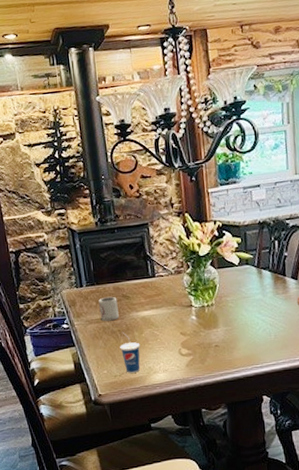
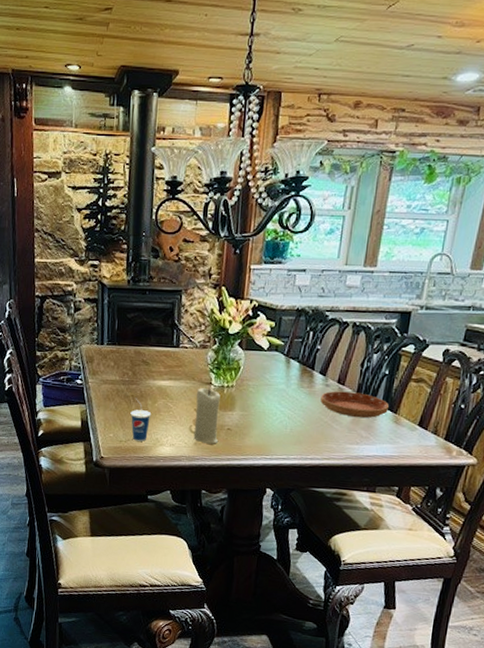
cup: present [99,296,119,322] -> none [116,359,136,385]
candle: none [180,311,209,364] -> present [193,388,221,444]

